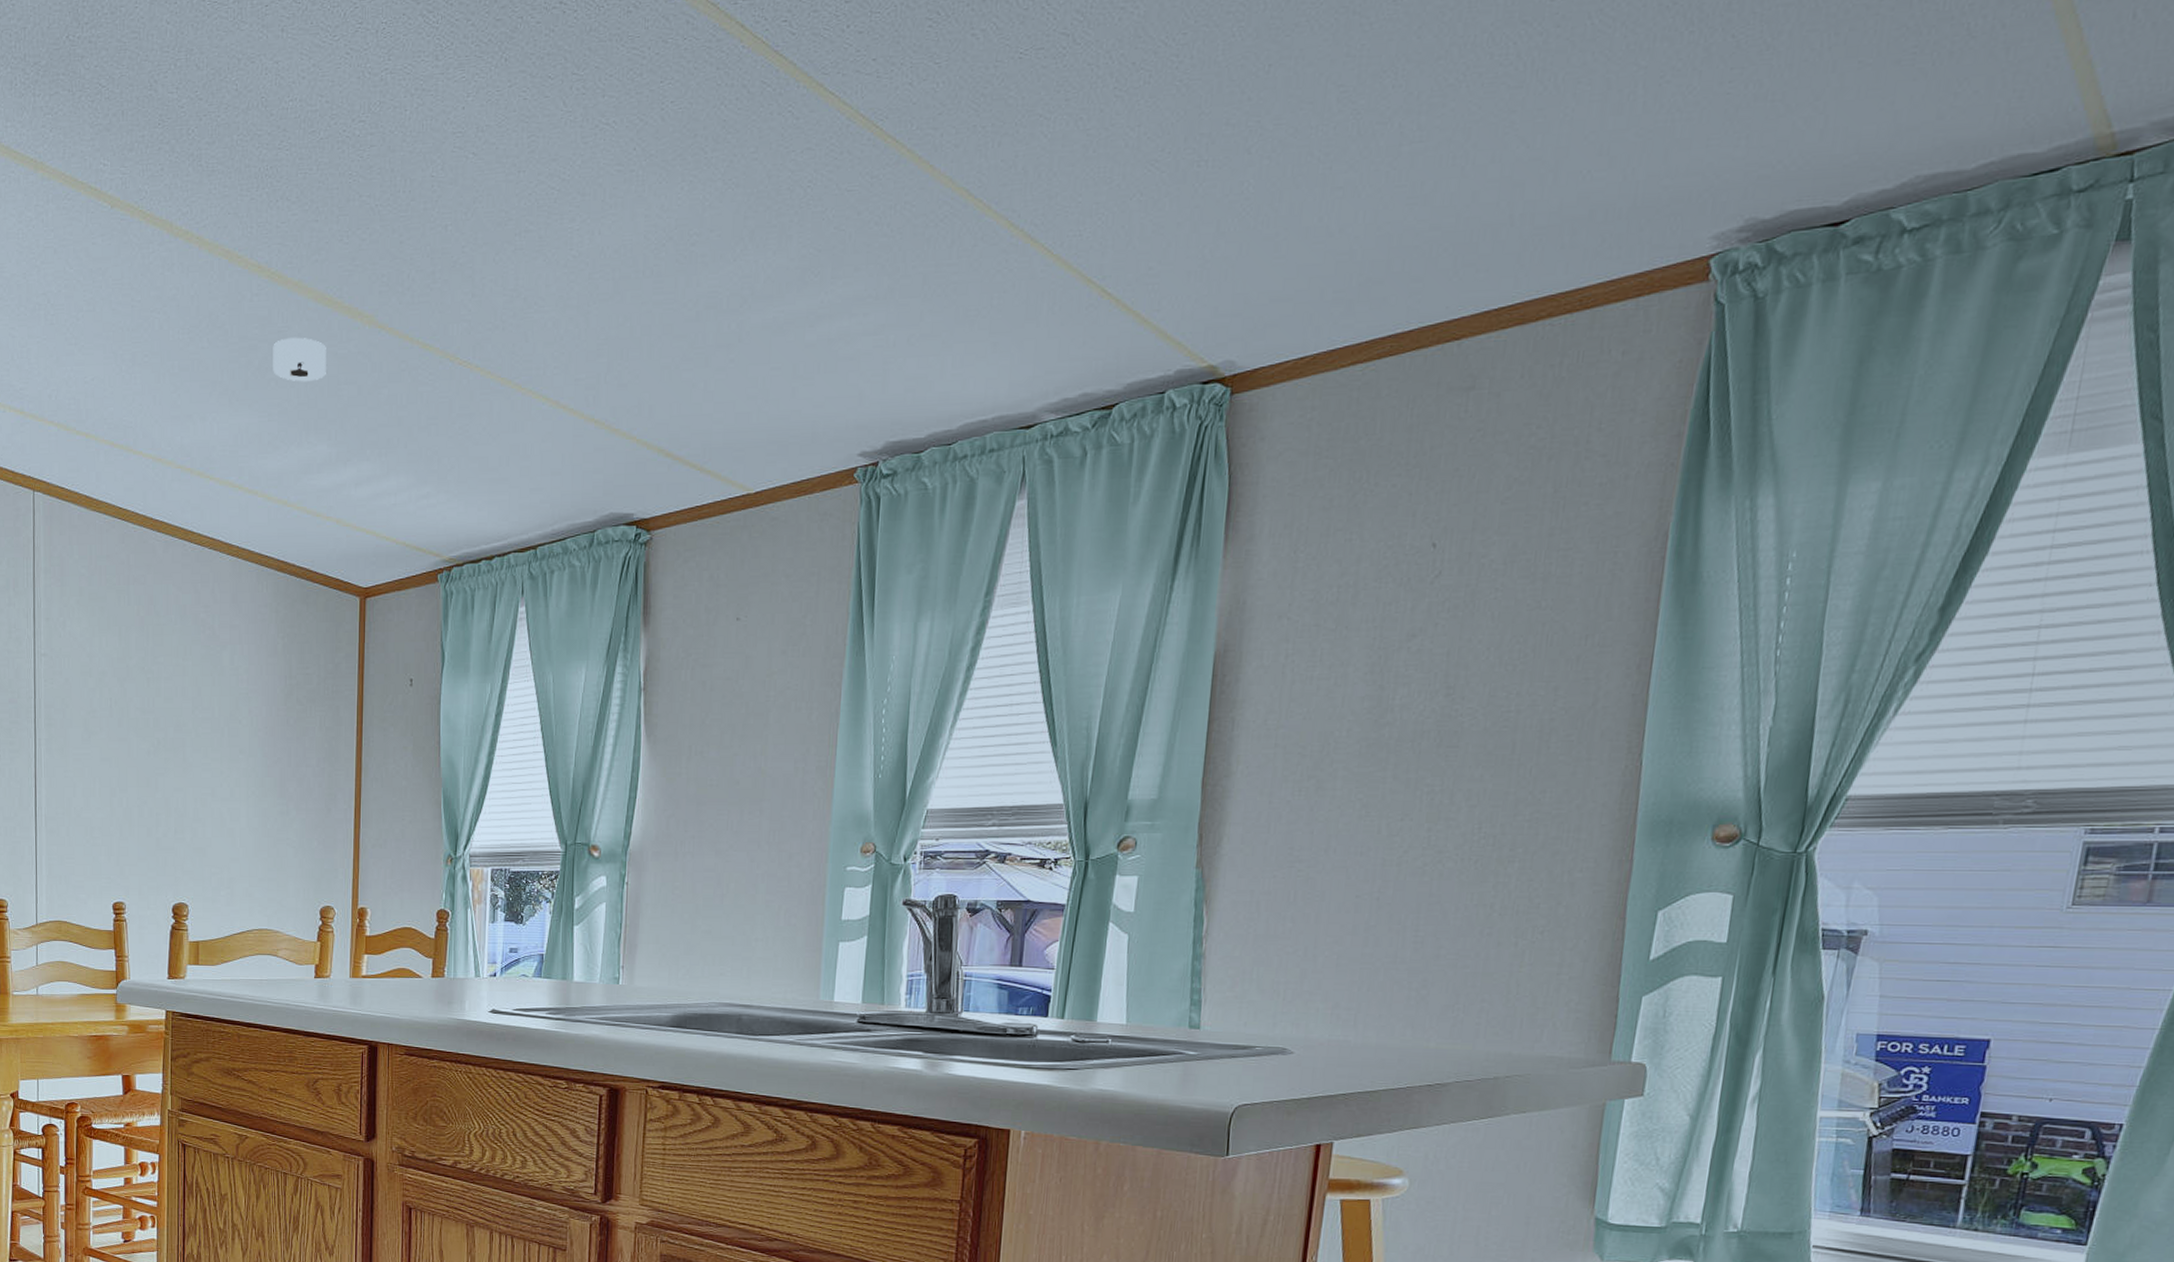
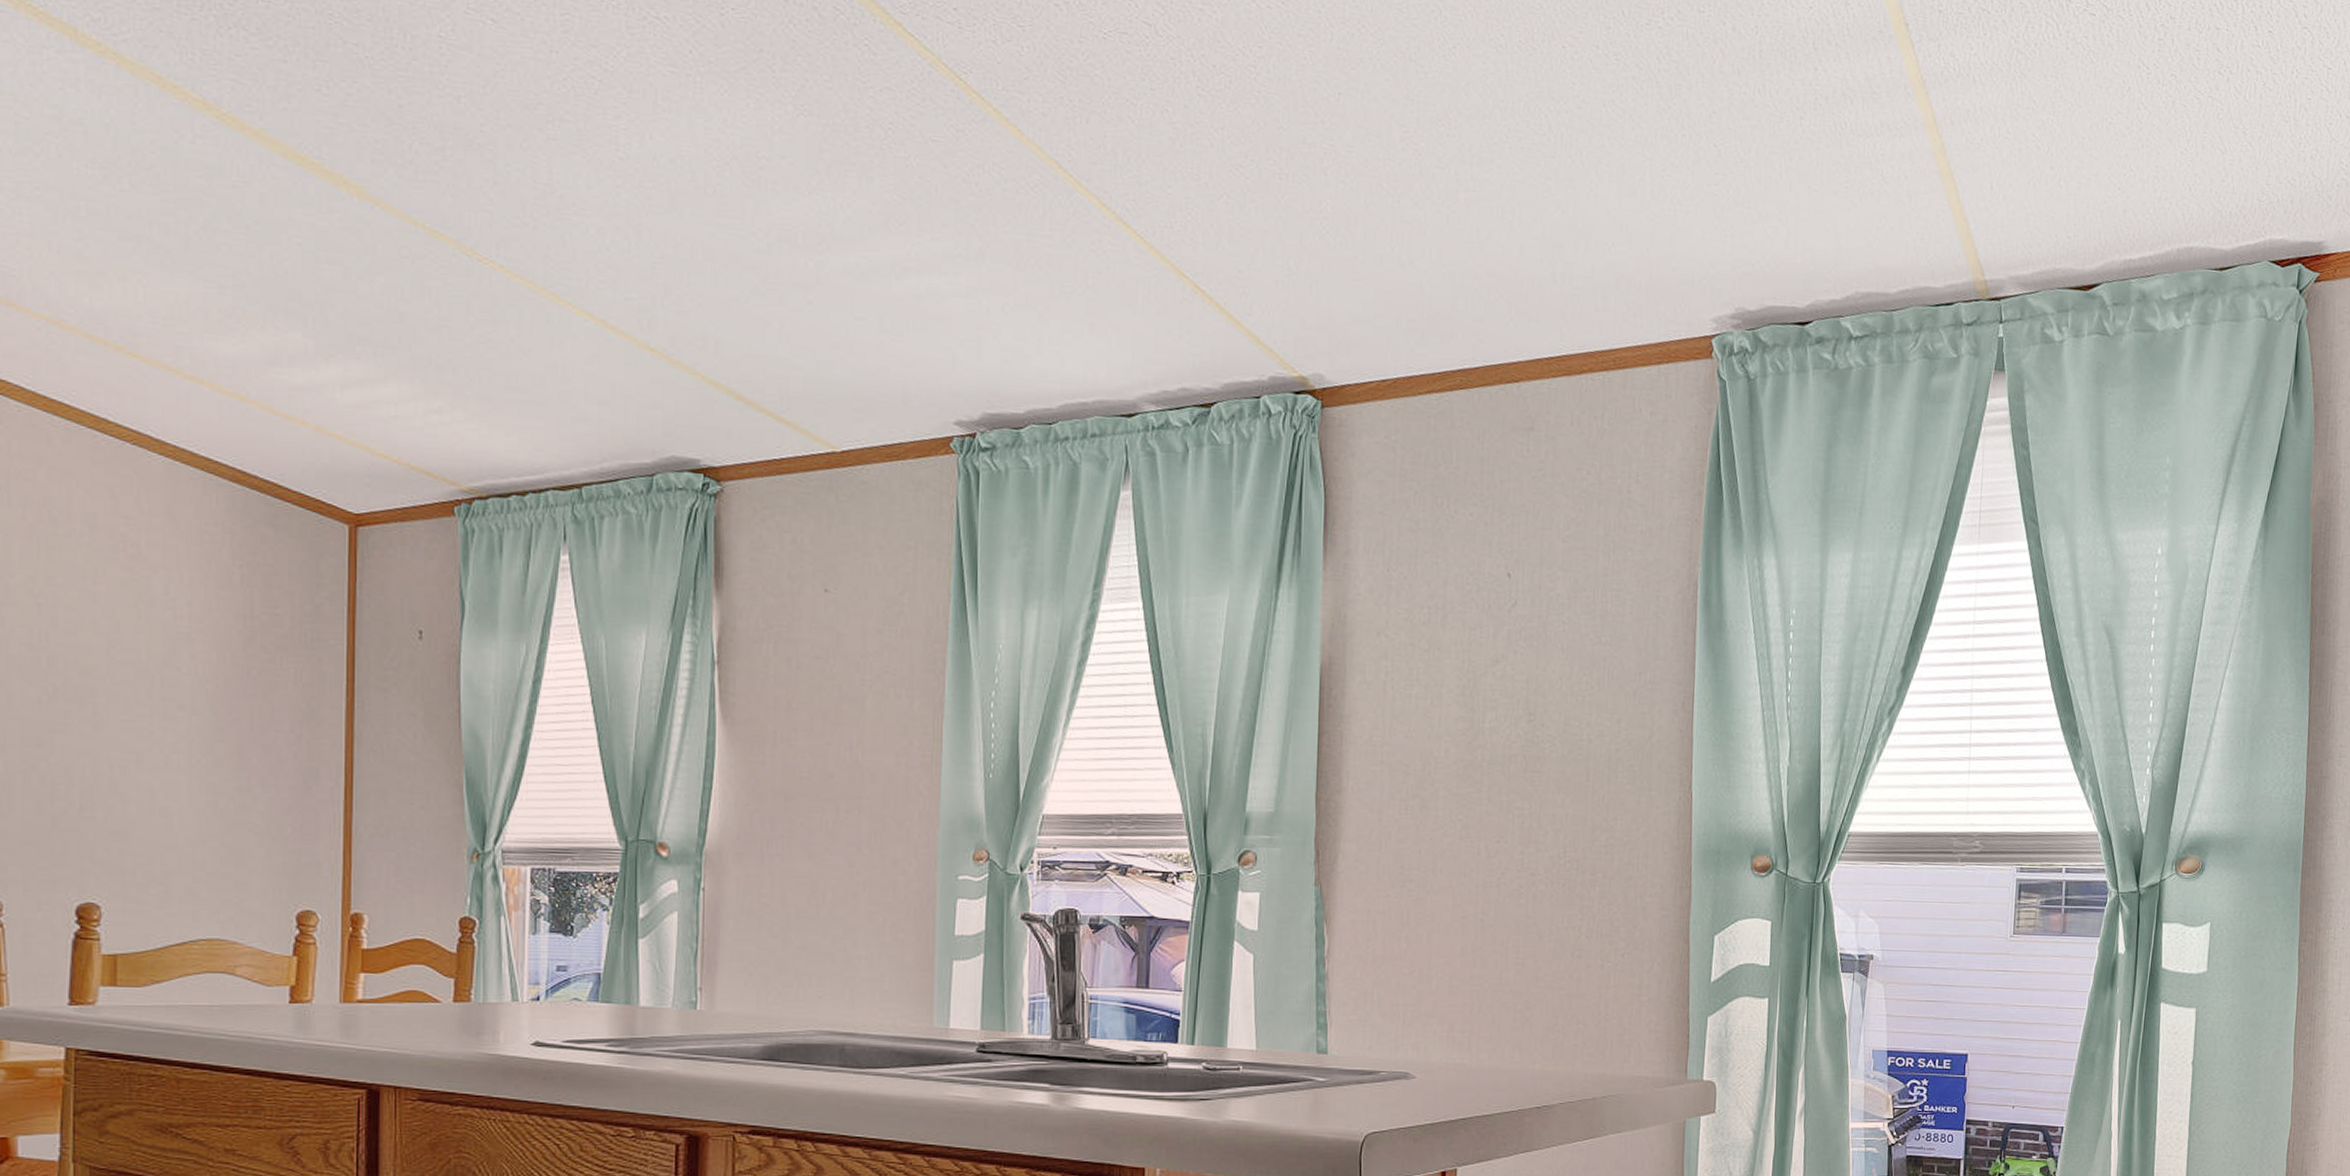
smoke detector: present [273,337,326,382] -> none [224,195,300,254]

